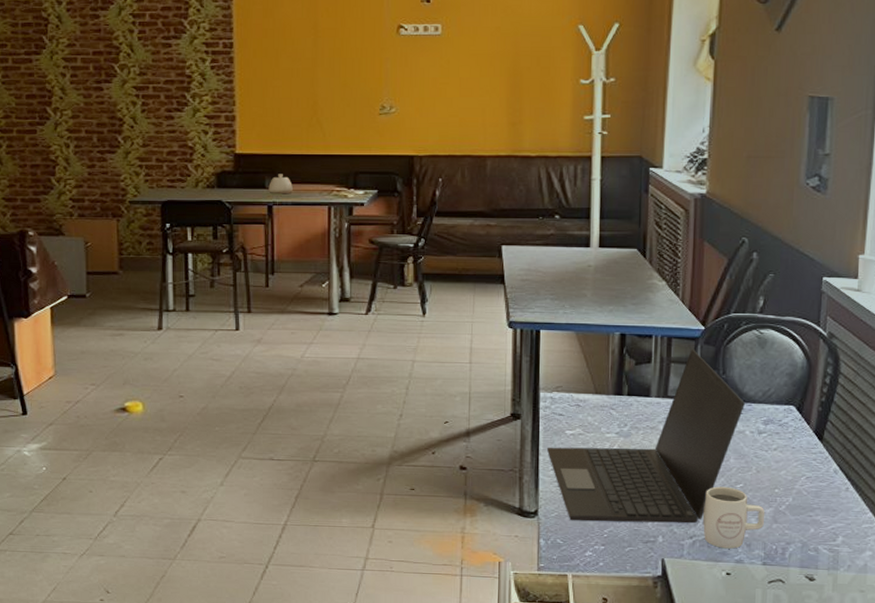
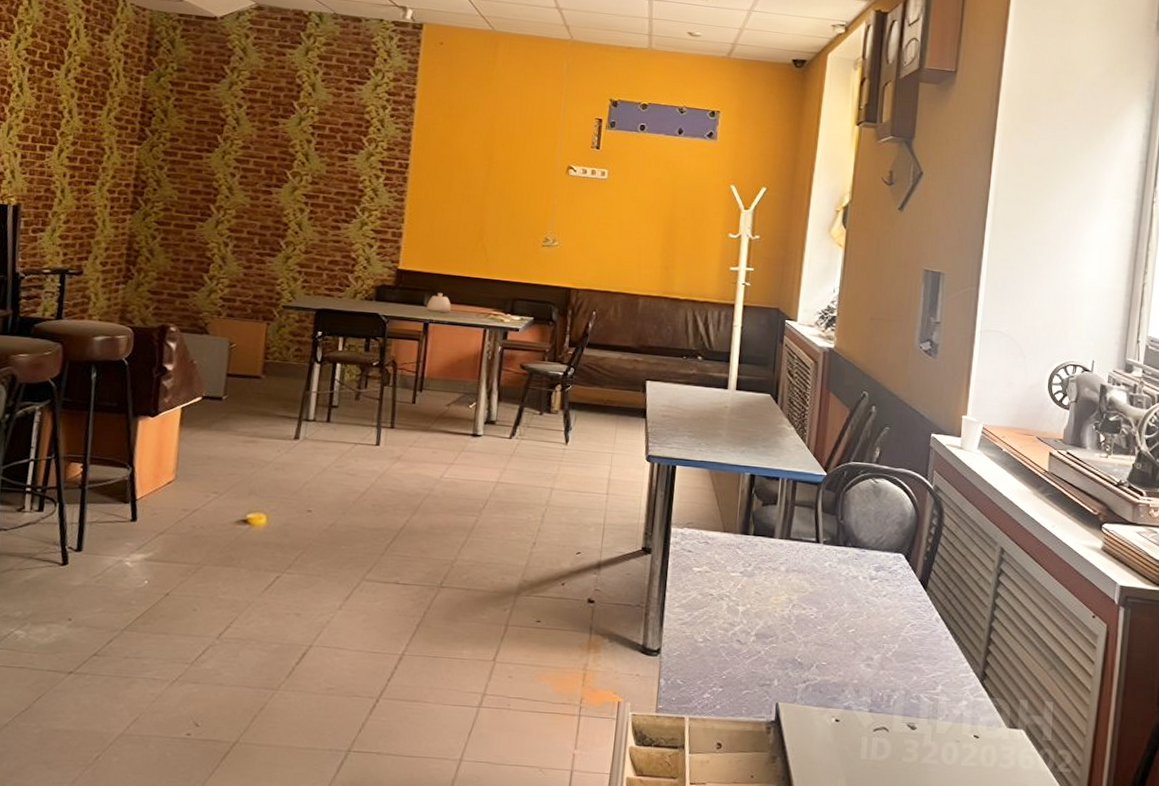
laptop: present [547,348,746,524] -> none [674,493,860,667]
mug: present [703,486,764,549] -> none [816,630,873,695]

